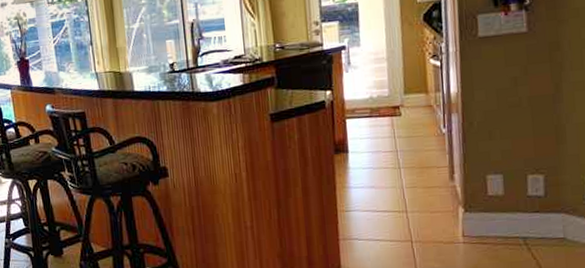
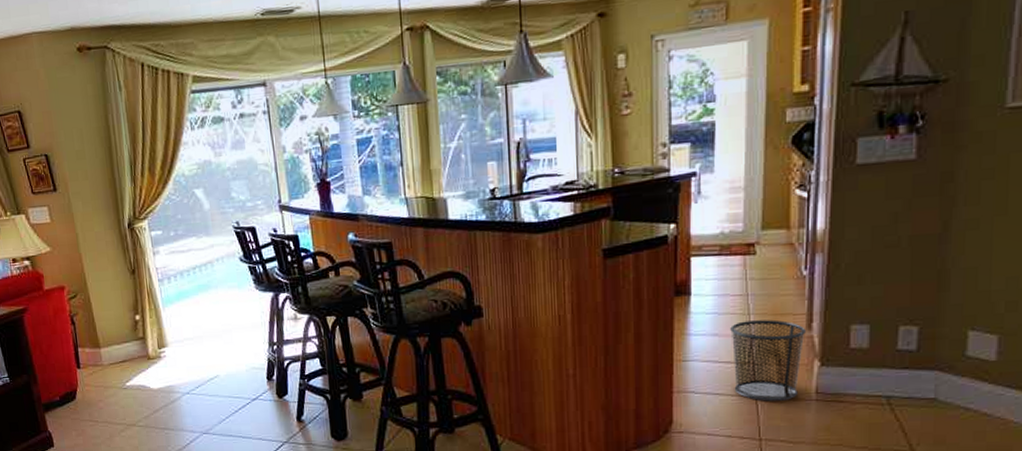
trash can: none [384,172,450,245] -> present [730,319,807,401]

